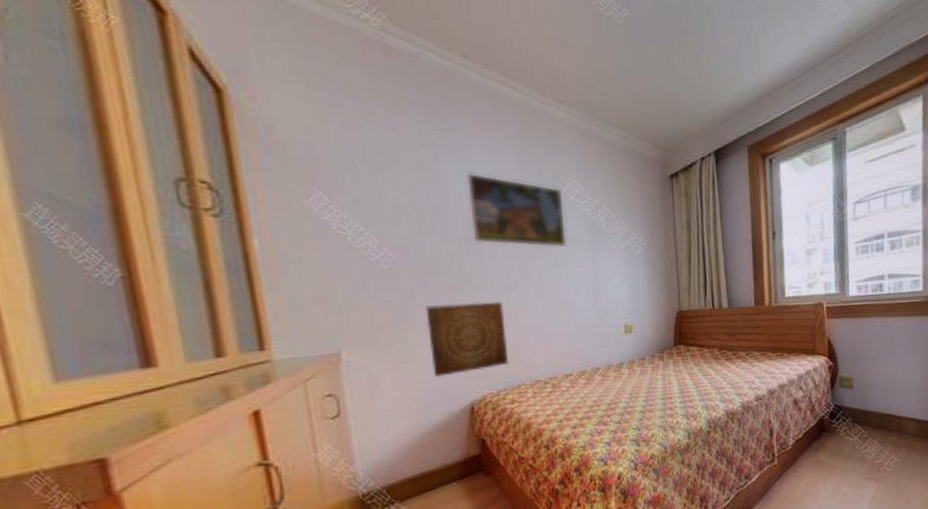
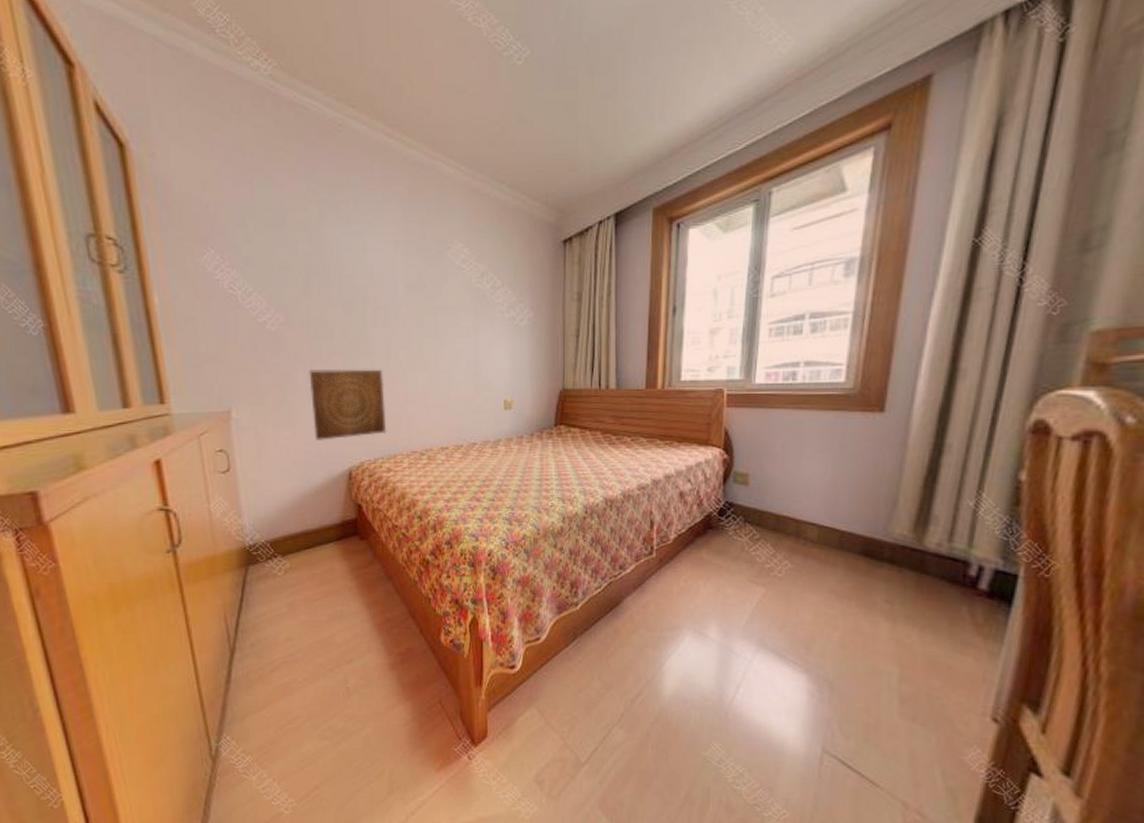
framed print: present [466,173,567,248] -> none [351,233,450,316]

